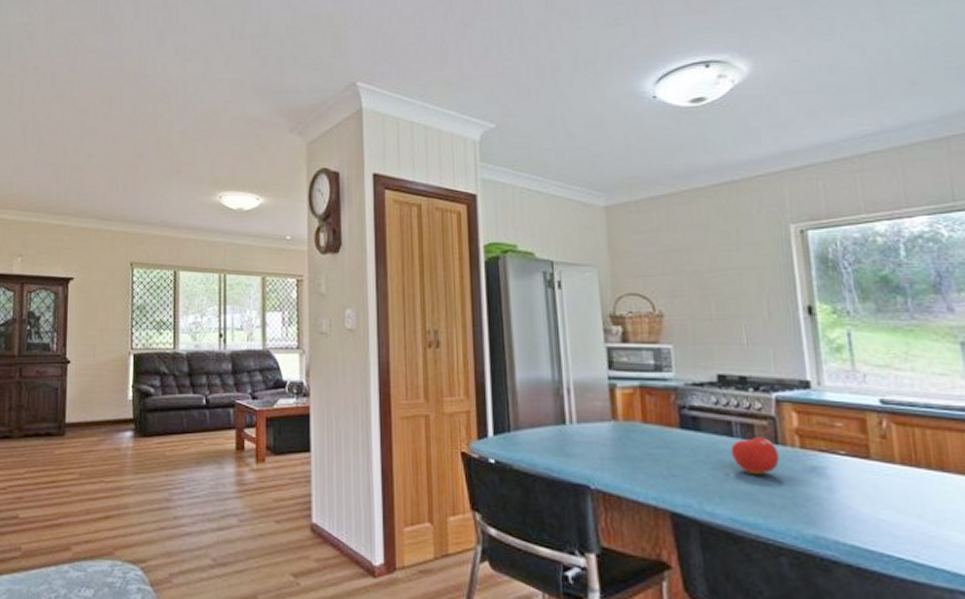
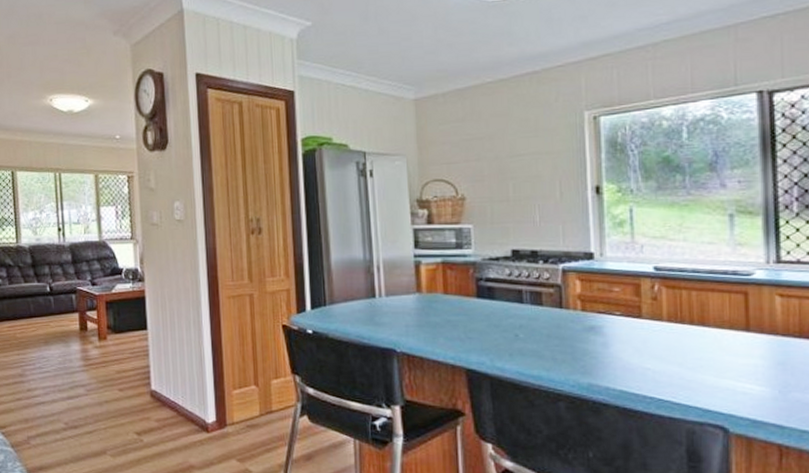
fruit: present [731,431,779,475] -> none [521,298,562,335]

